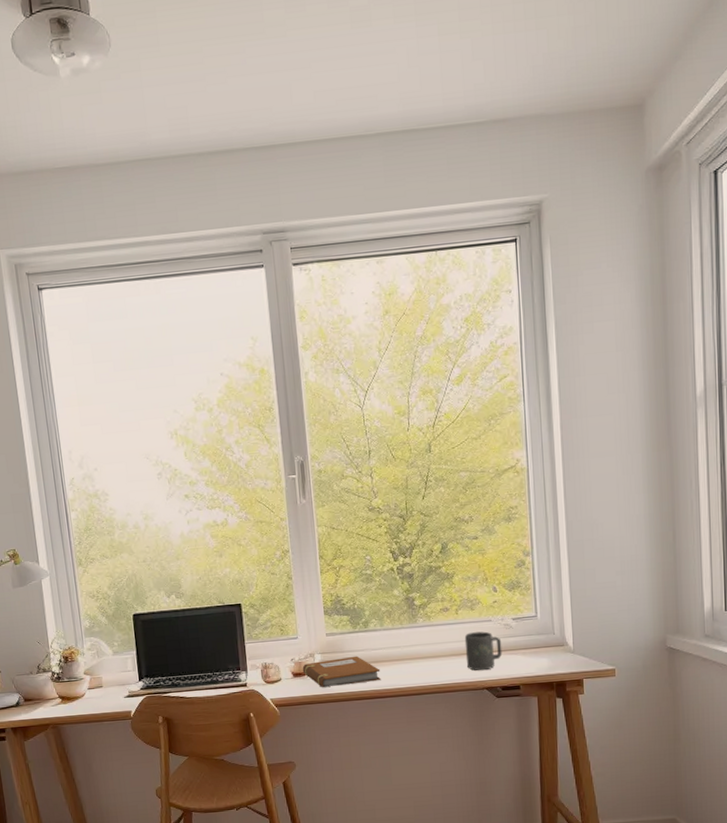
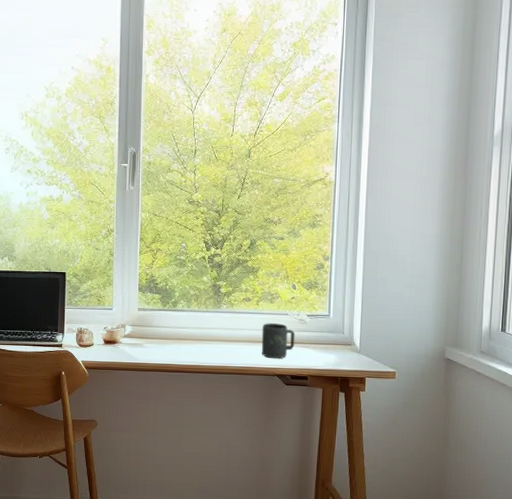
notebook: present [302,656,381,688] -> none [113,331,183,357]

